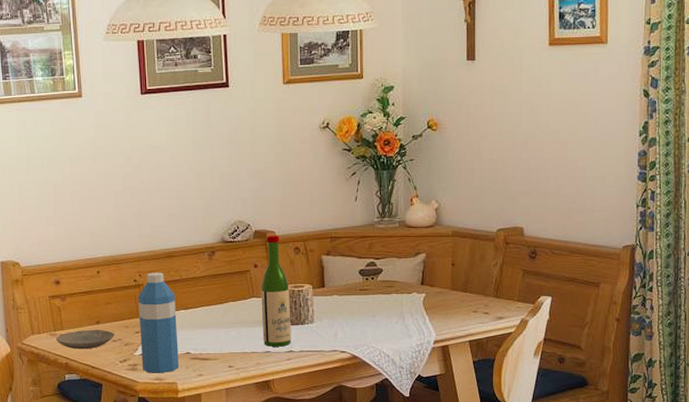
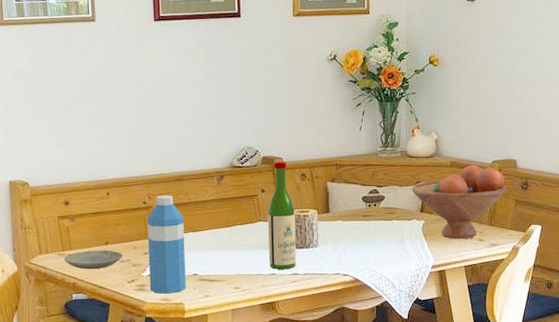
fruit bowl: none [411,234,514,313] -> present [412,165,507,239]

